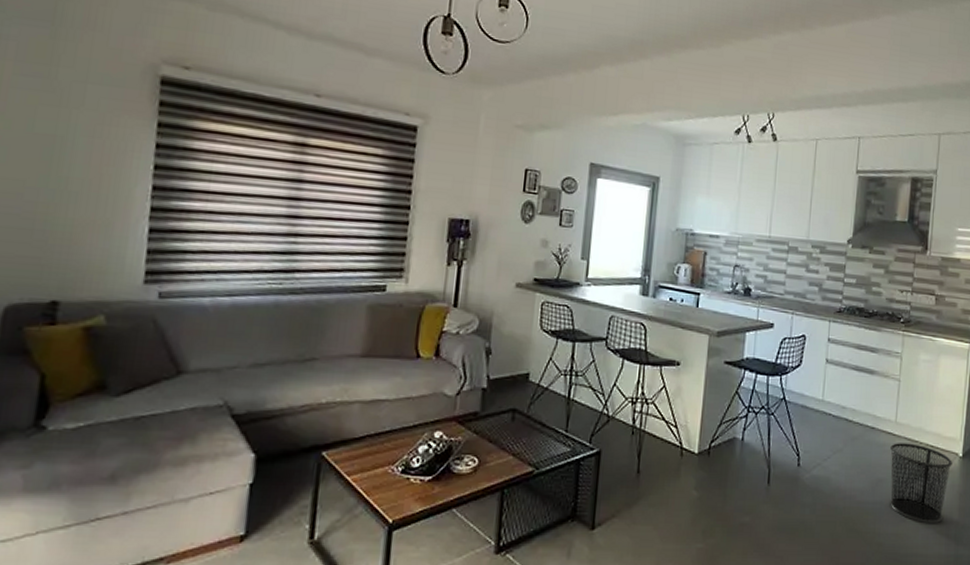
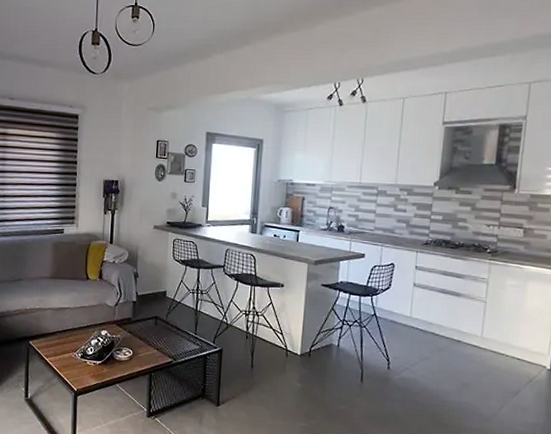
waste bin: present [890,443,952,524] -> none [475,354,540,425]

